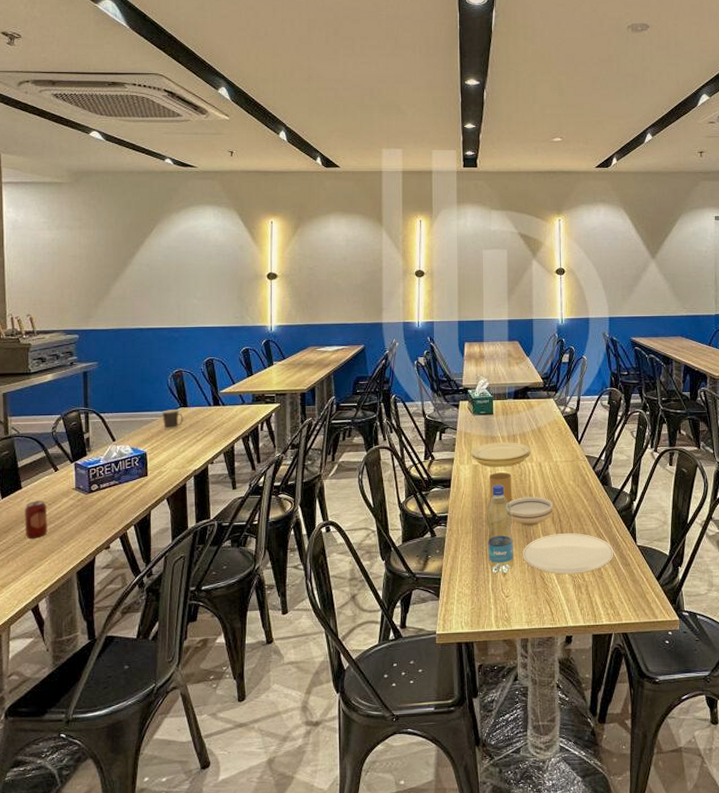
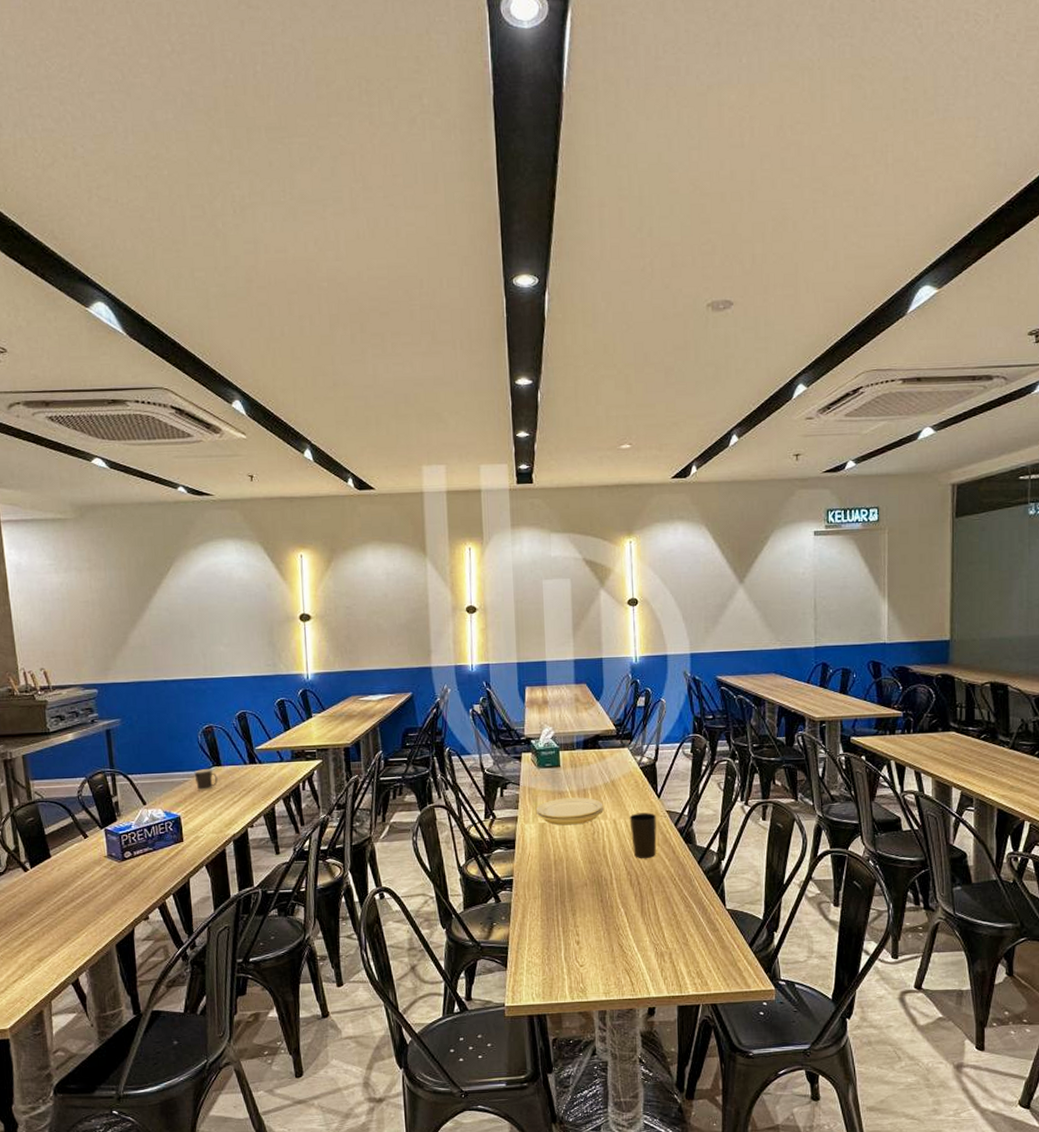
beverage can: present [25,500,47,539] -> none [56,869,82,910]
bottle: present [487,484,514,574] -> none [556,844,589,942]
cup: present [489,472,513,503] -> none [557,831,585,864]
bowl: present [508,496,554,526] -> none [580,857,631,890]
plate: present [523,533,614,575] -> none [598,896,701,942]
cup: none [553,457,577,498] -> present [629,812,657,858]

